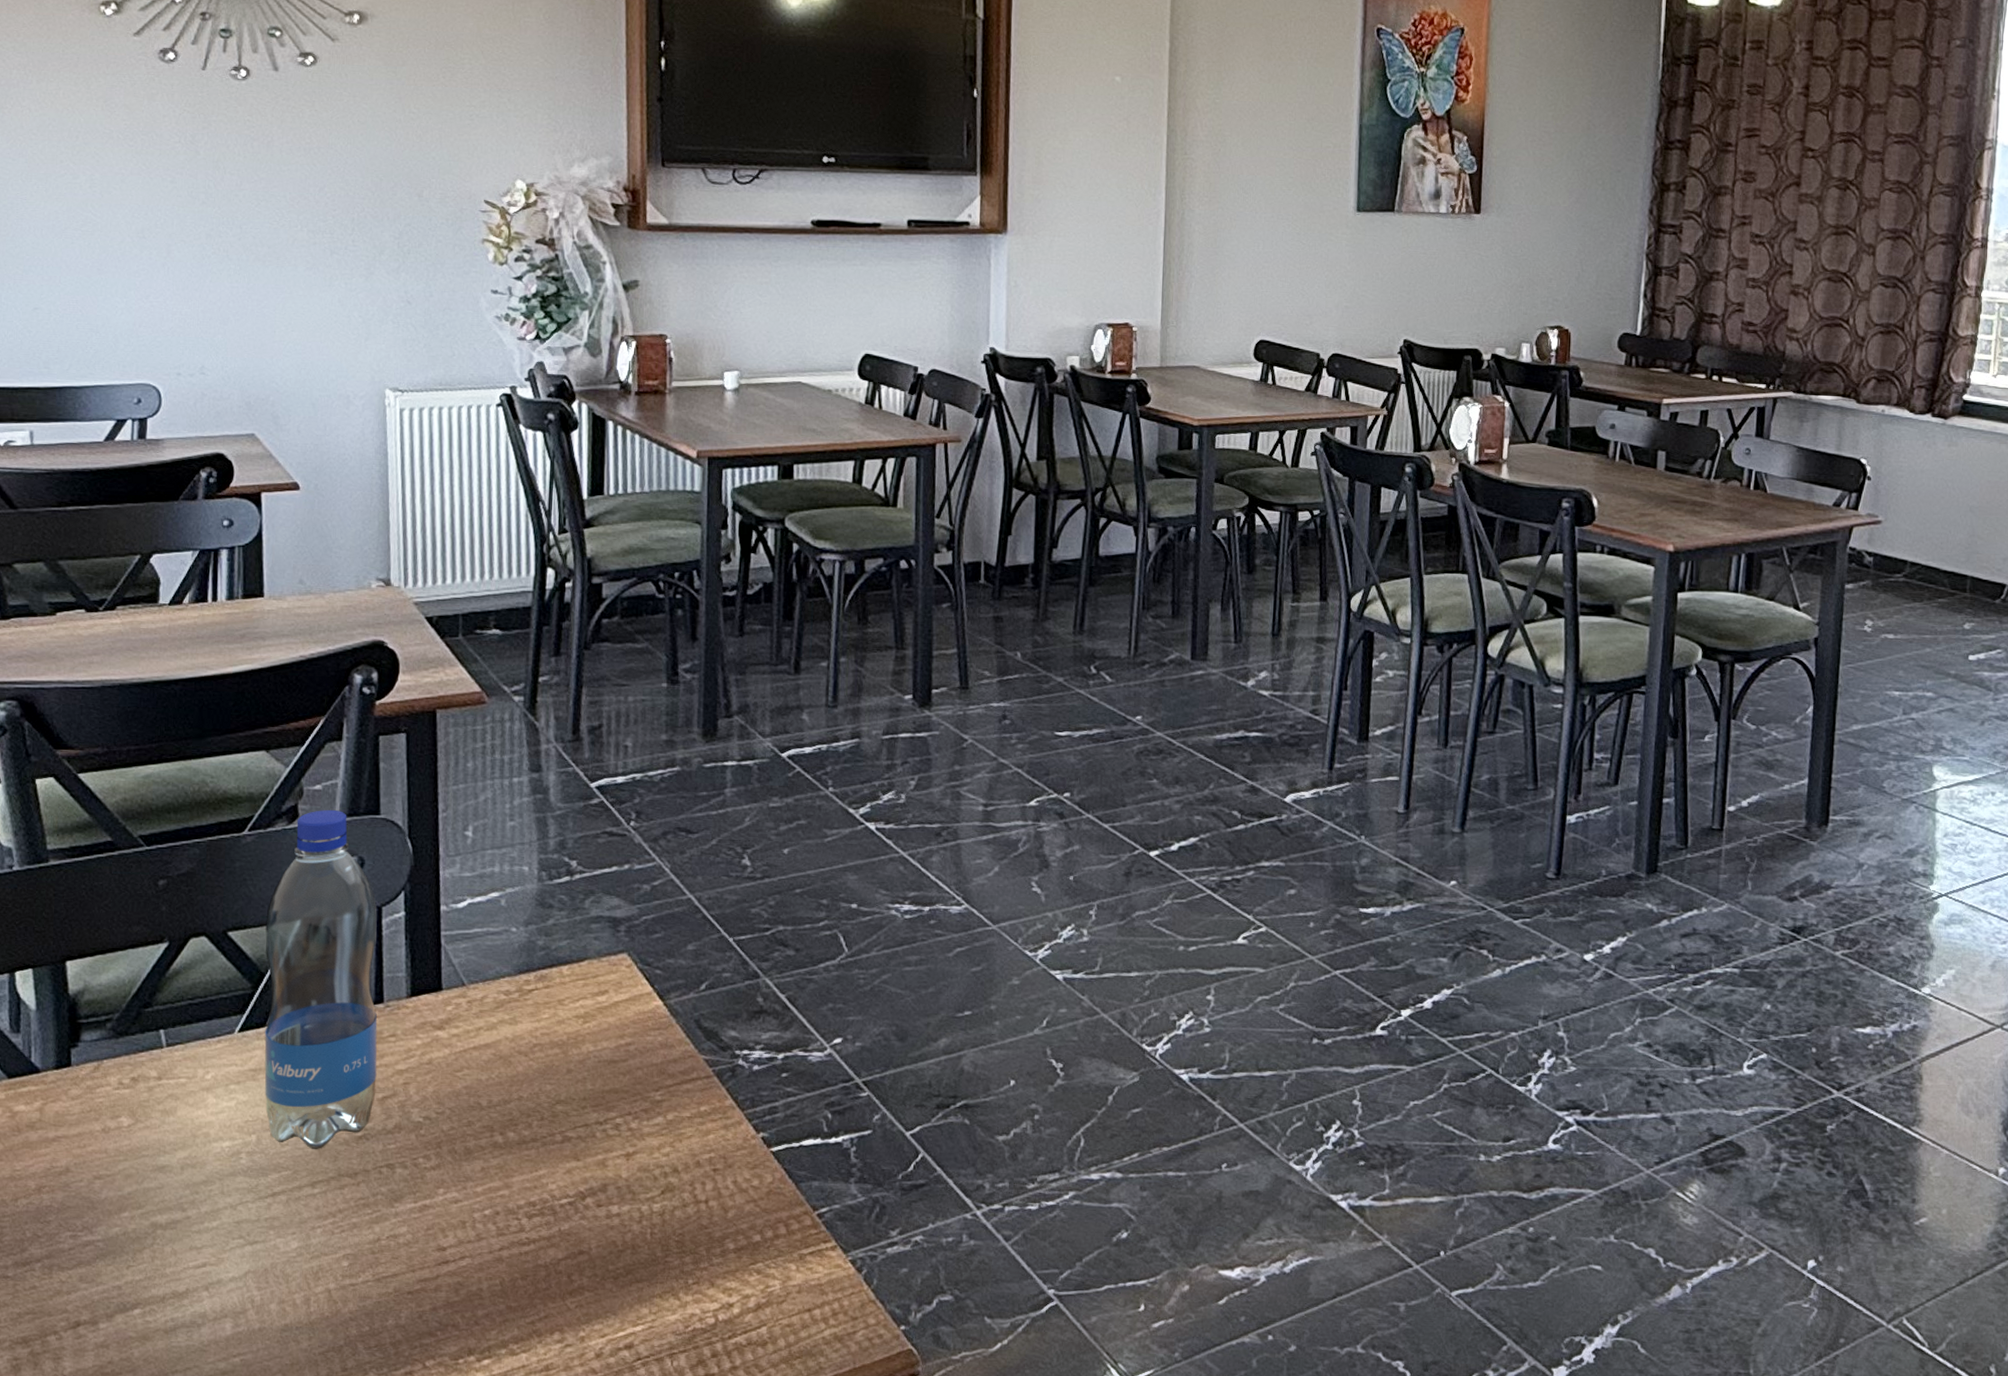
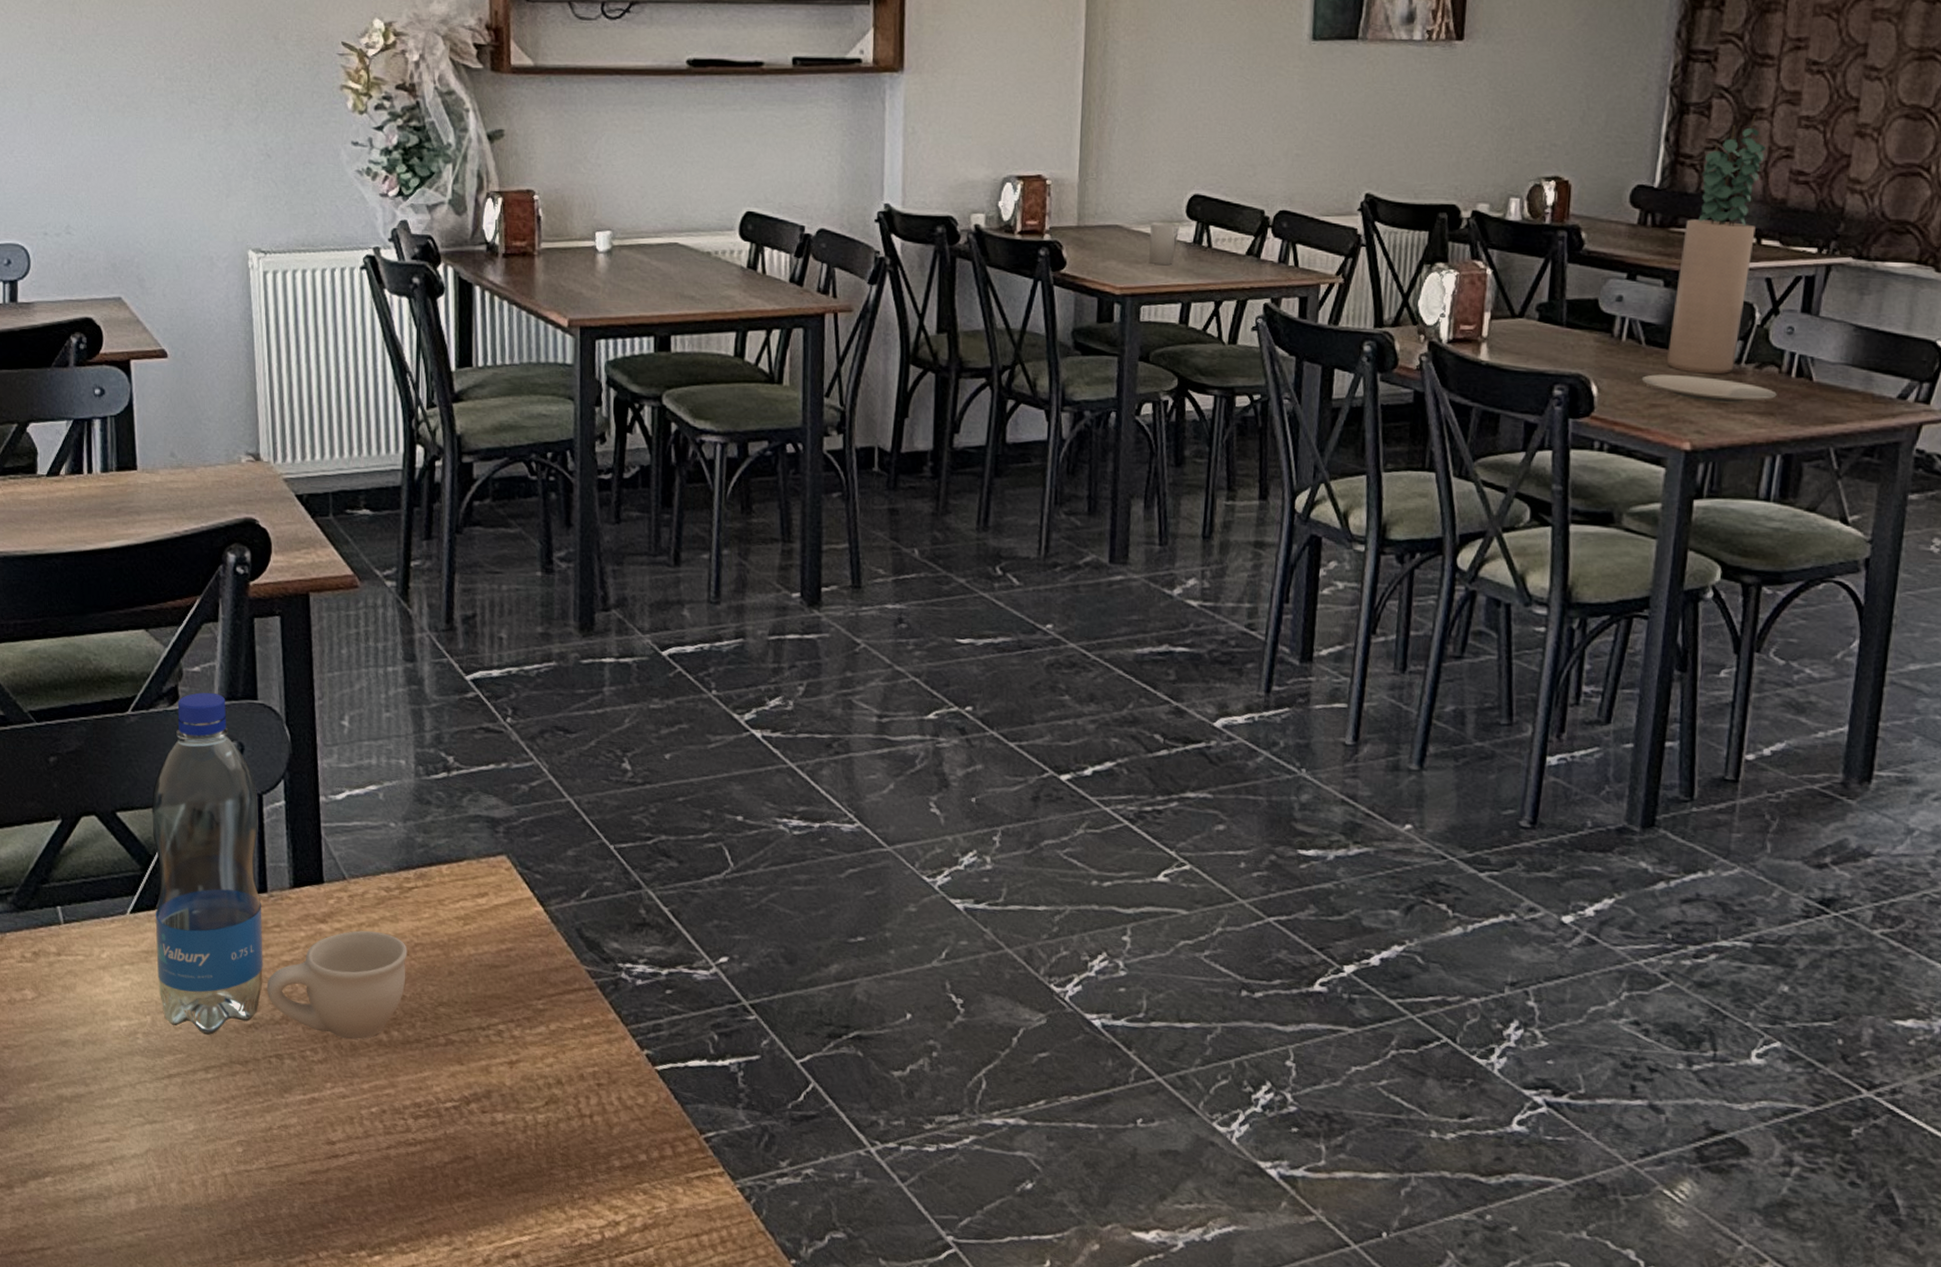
cup: none [379,1034,526,1143] -> present [266,930,408,1040]
cup: none [1222,363,1248,401] -> present [1149,222,1179,266]
plate: none [1632,489,1740,512] -> present [1641,374,1777,403]
vase: none [1652,276,1723,489] -> present [1667,114,1767,375]

